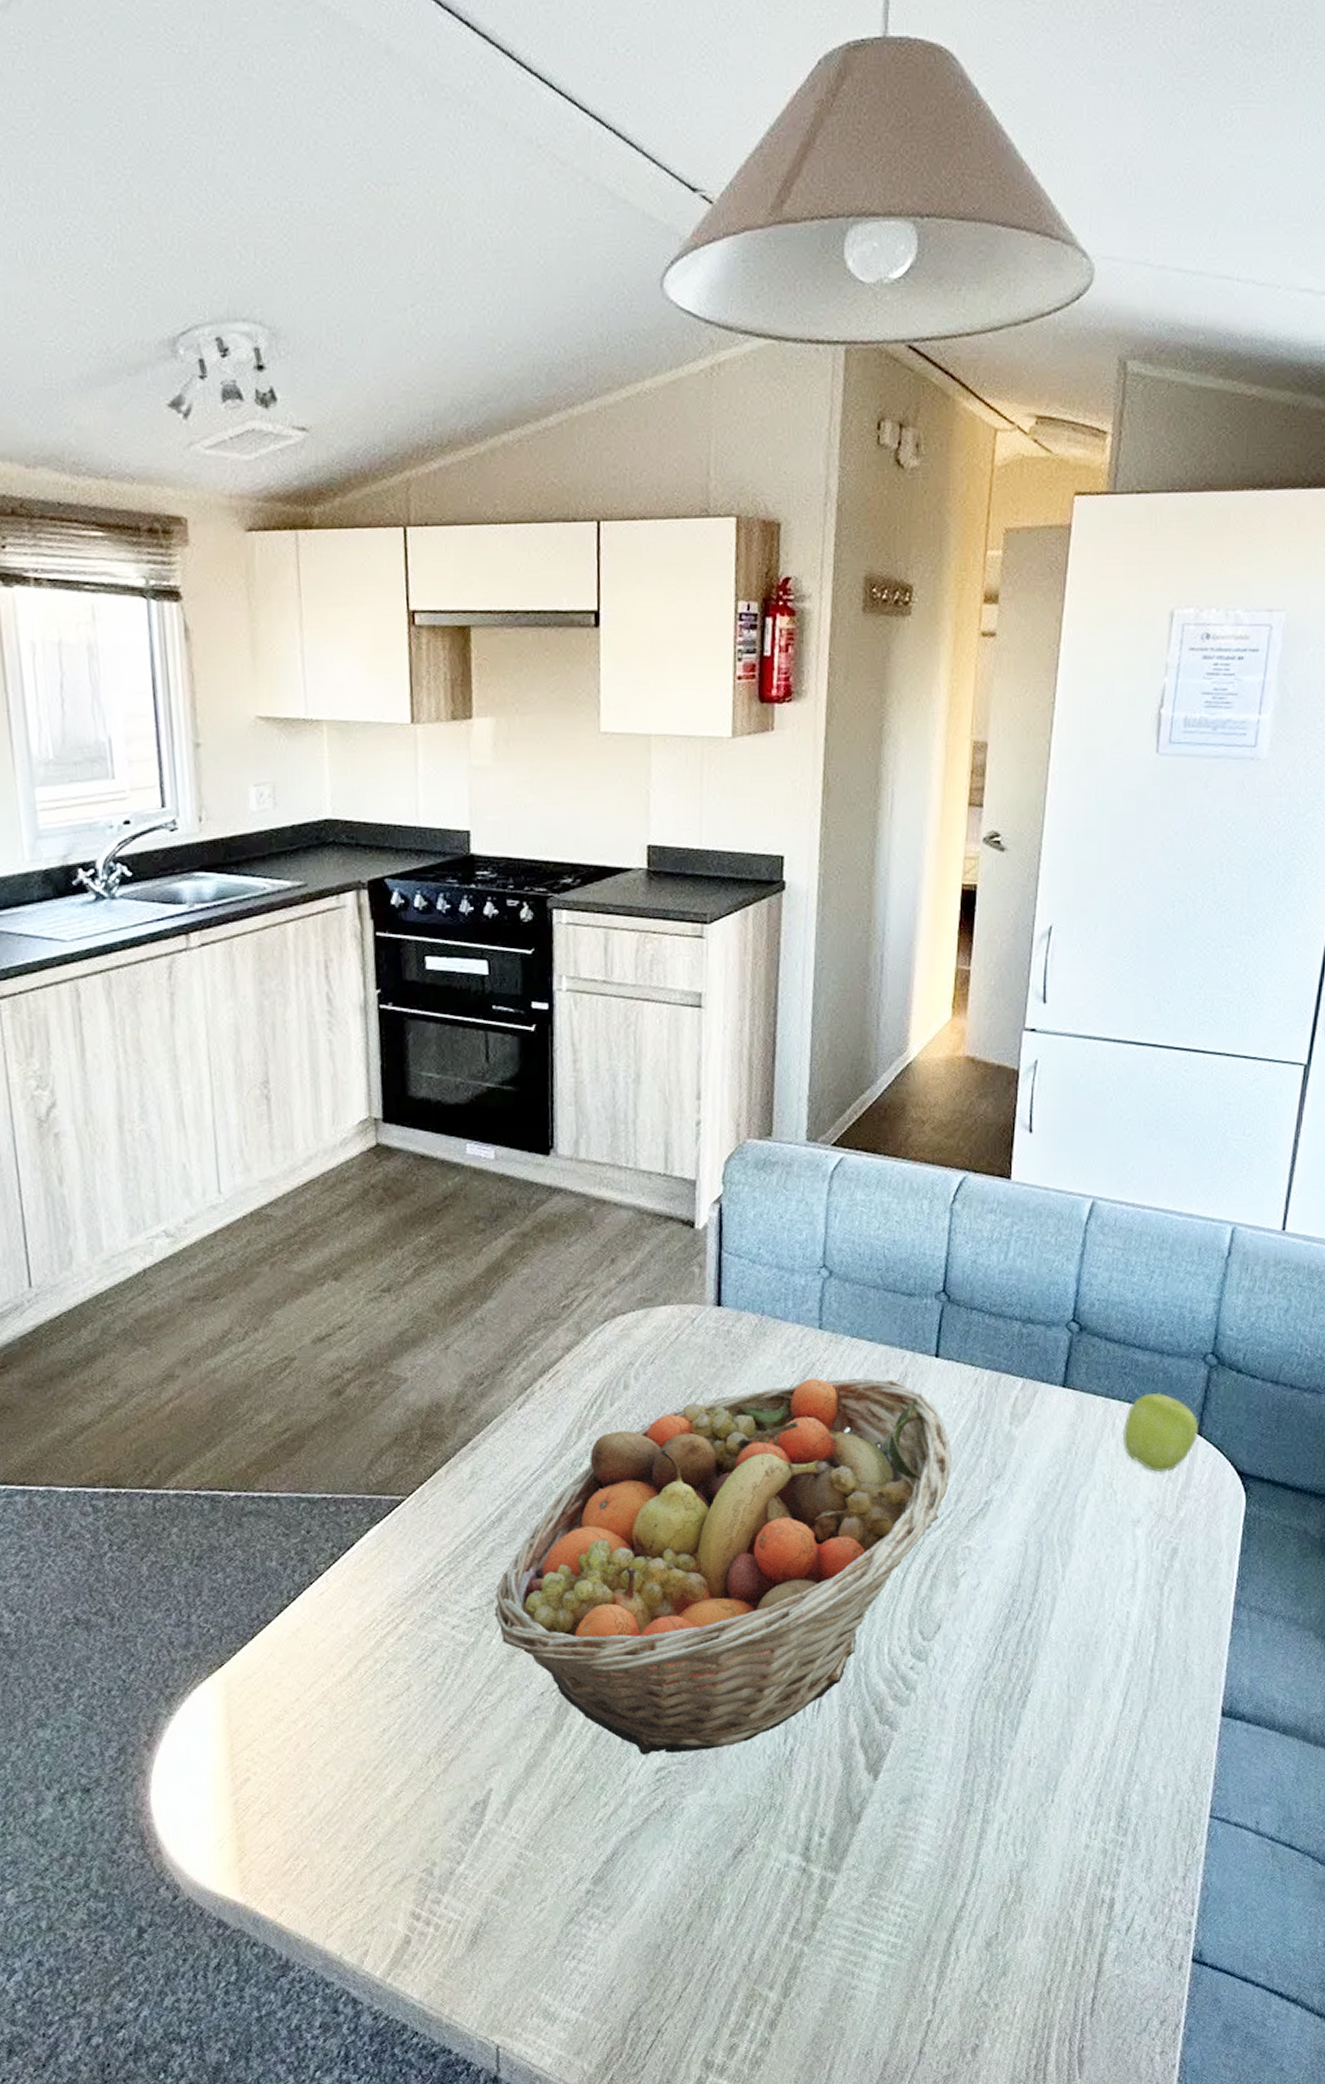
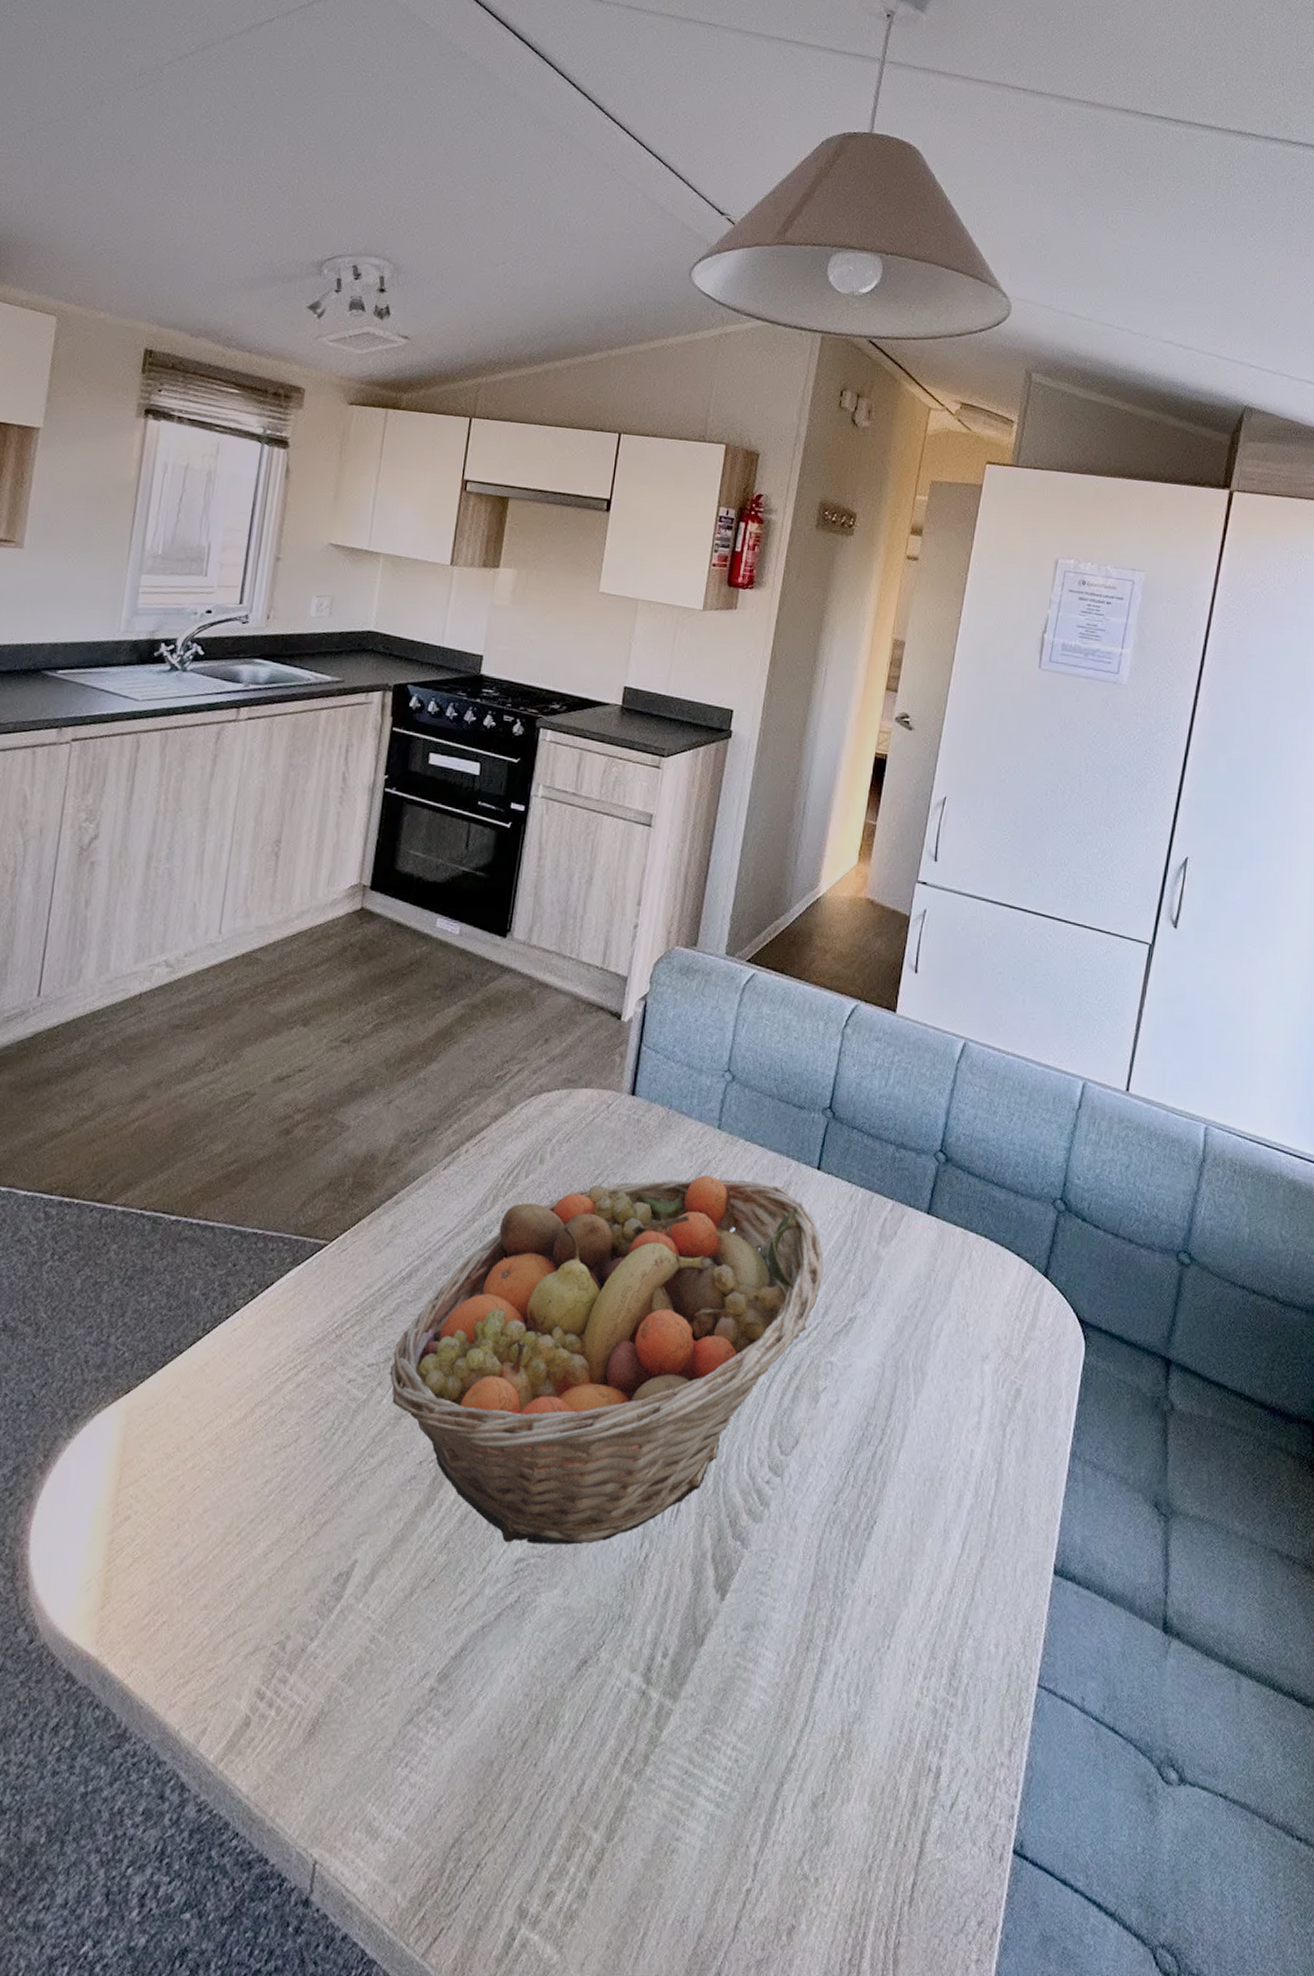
apple: present [1122,1393,1200,1472] -> none [976,1229,1047,1310]

